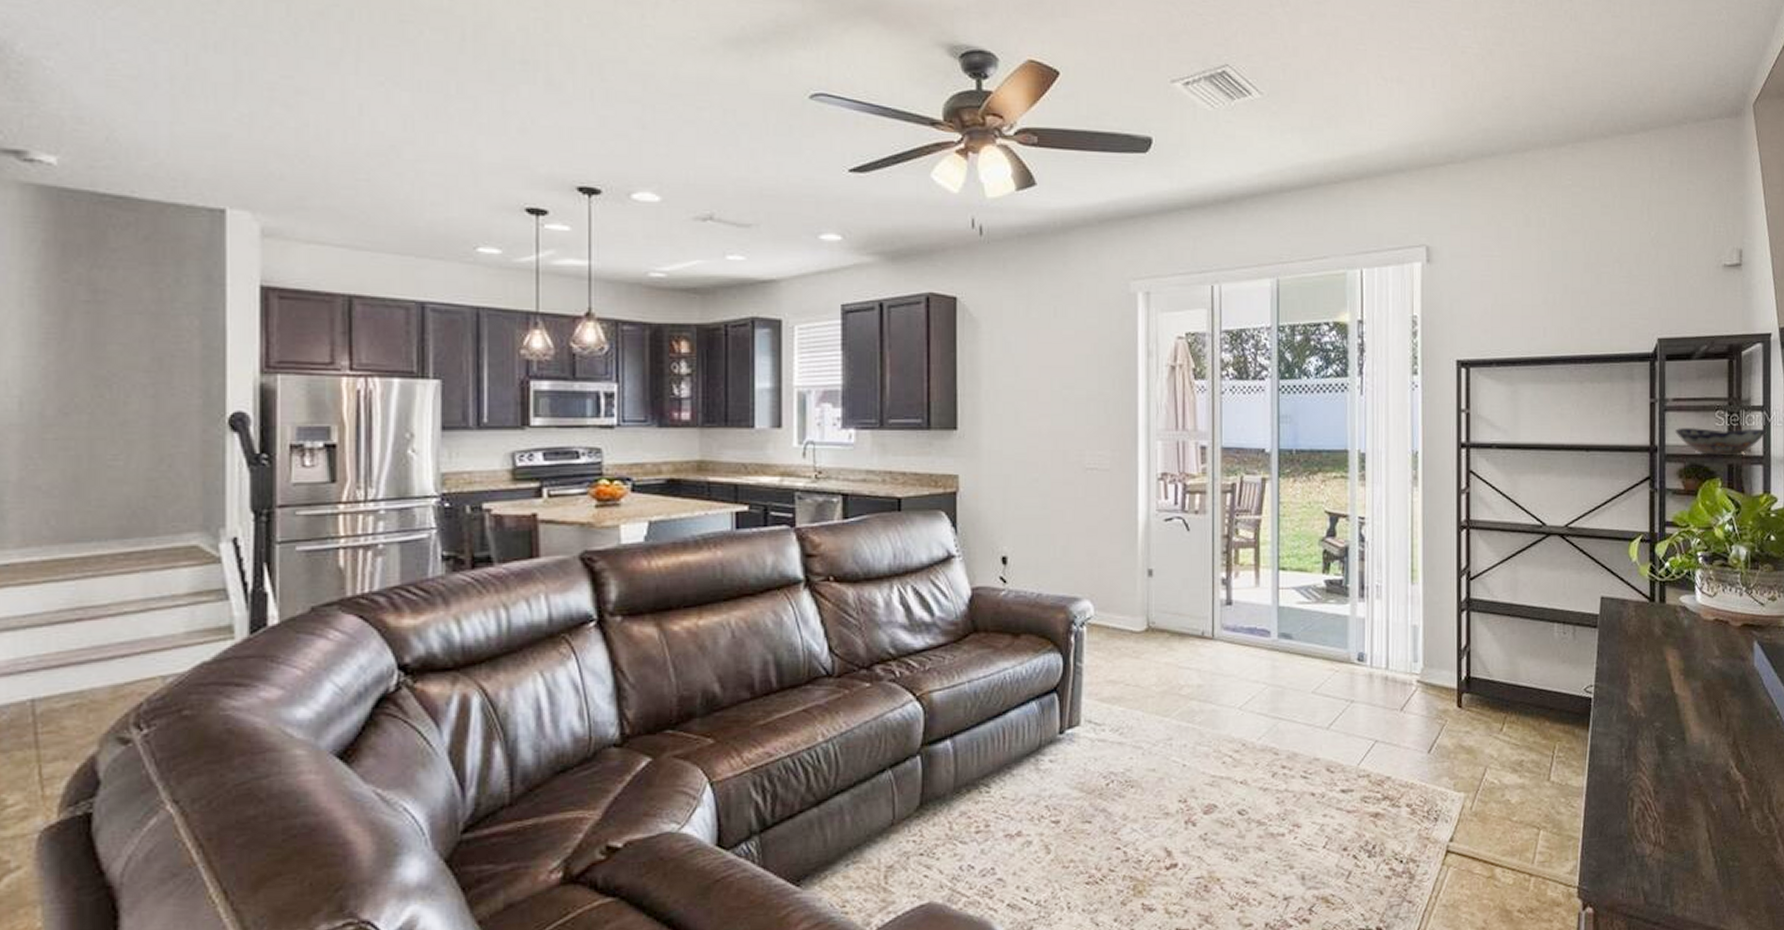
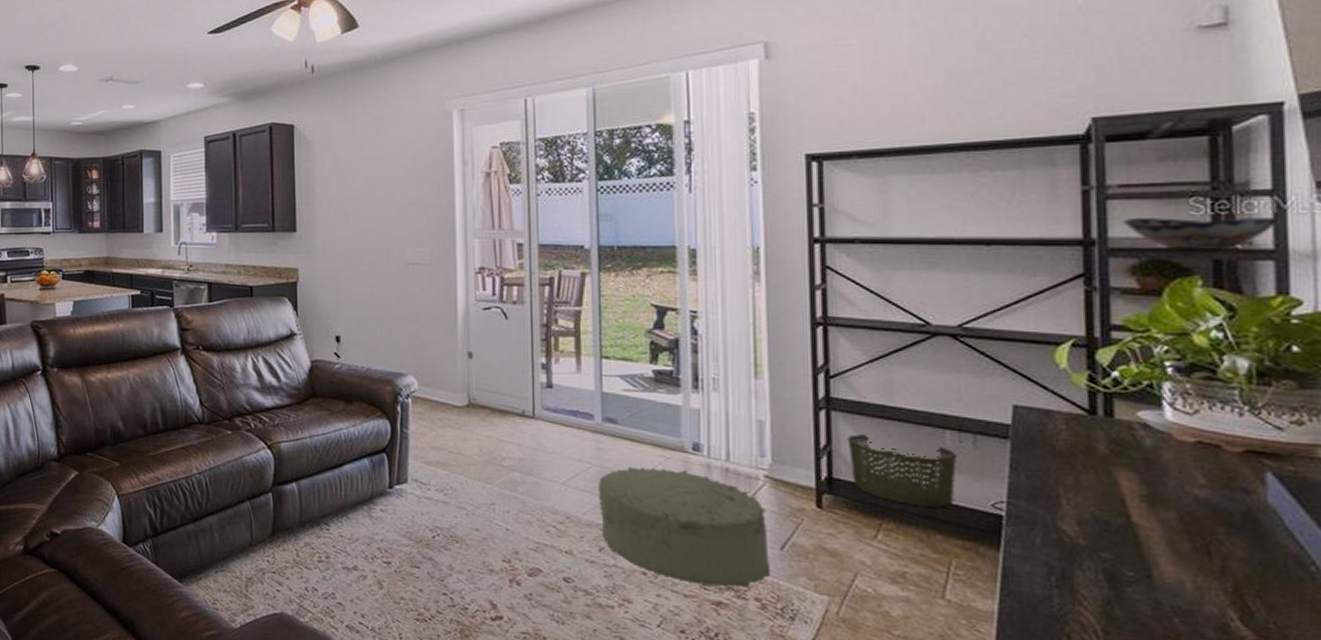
pouf: none [1273,682,1420,798] -> present [599,466,771,588]
basket: none [1482,633,1562,697] -> present [847,434,958,508]

